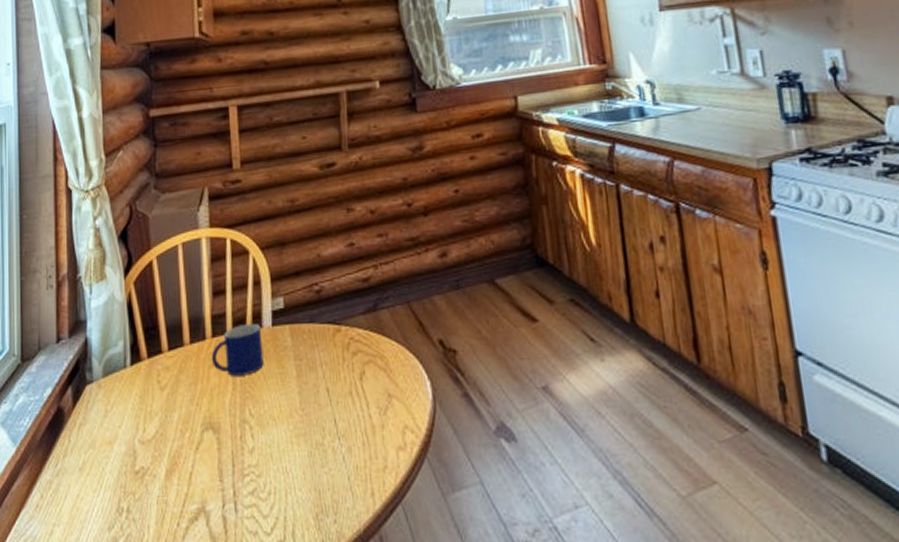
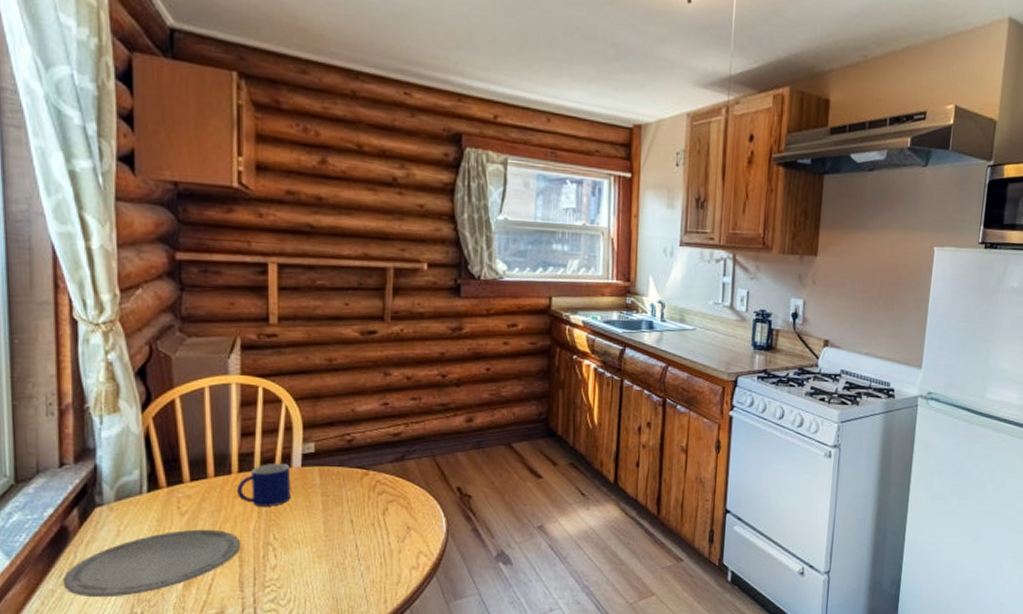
plate: none [59,405,217,490] -> present [63,529,240,598]

